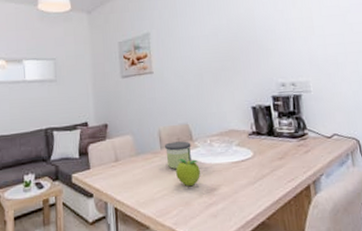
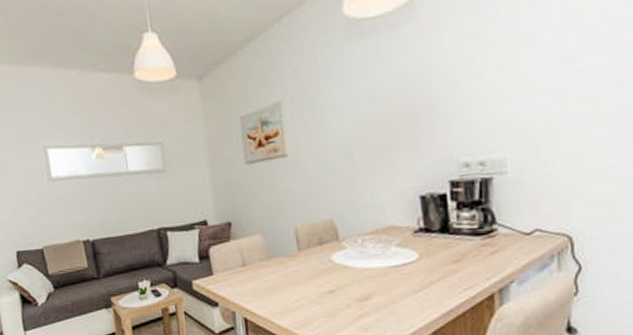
candle: present [165,141,192,169] -> none [303,241,337,275]
fruit: present [176,158,200,187] -> none [317,261,348,296]

